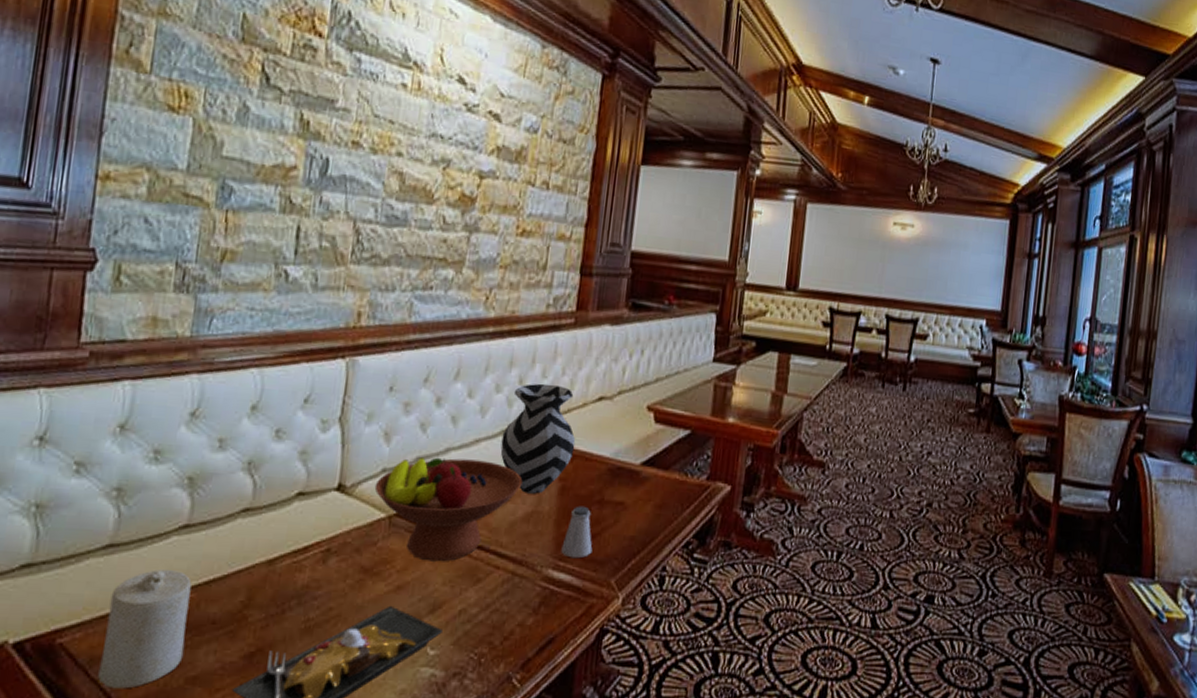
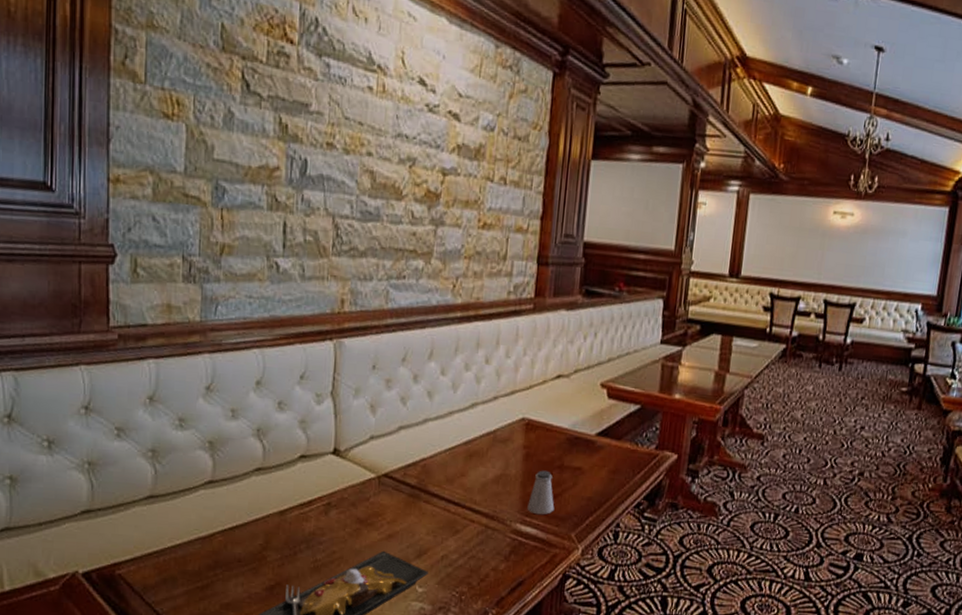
candle: present [98,570,192,689] -> none [151,517,219,612]
fruit bowl: present [374,457,523,562] -> none [364,427,492,516]
vase: present [500,383,576,494] -> none [471,363,537,460]

